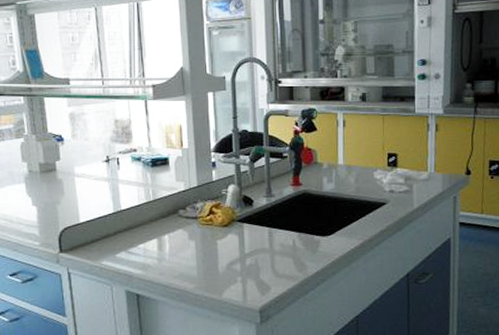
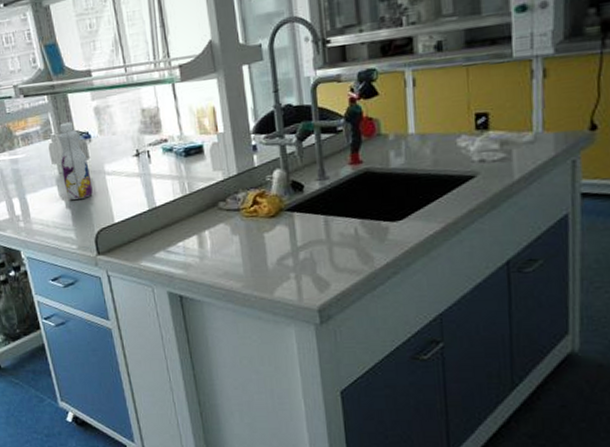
beverage bottle: none [31,124,61,198] -> present [58,122,93,200]

